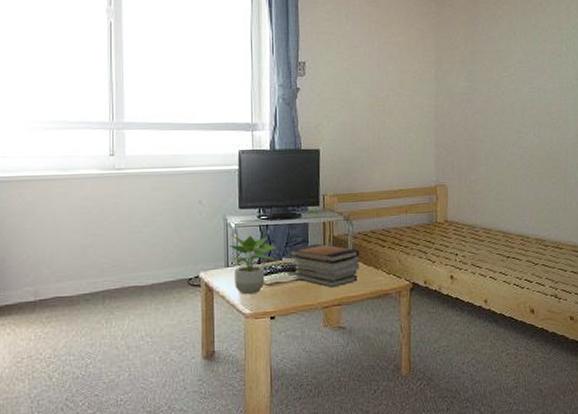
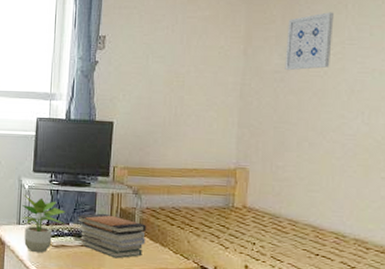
wall art: none [470,38,507,92] -> present [285,12,334,71]

